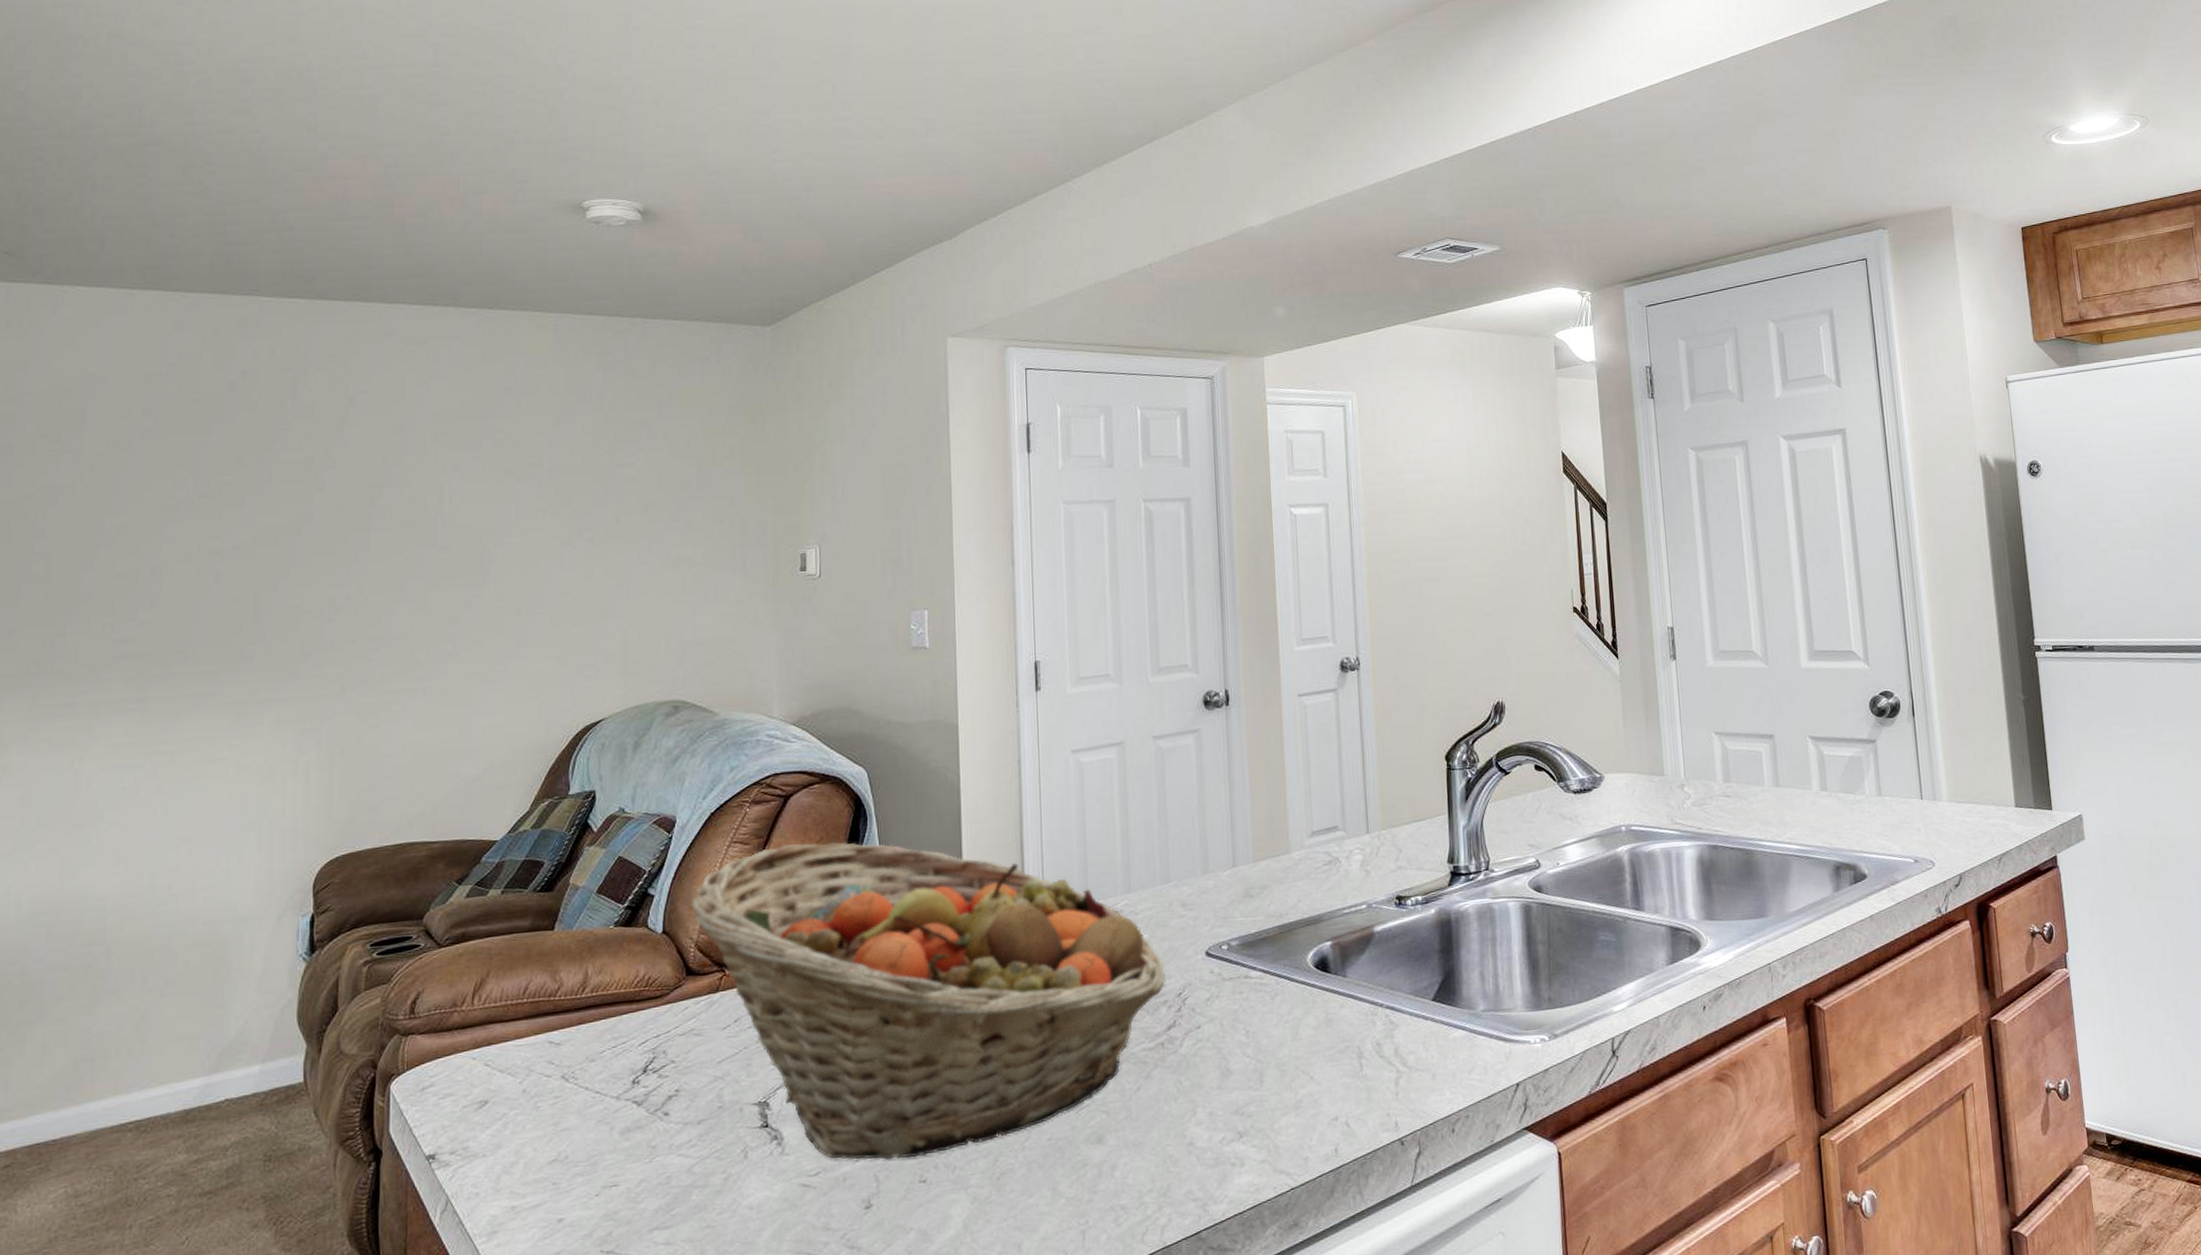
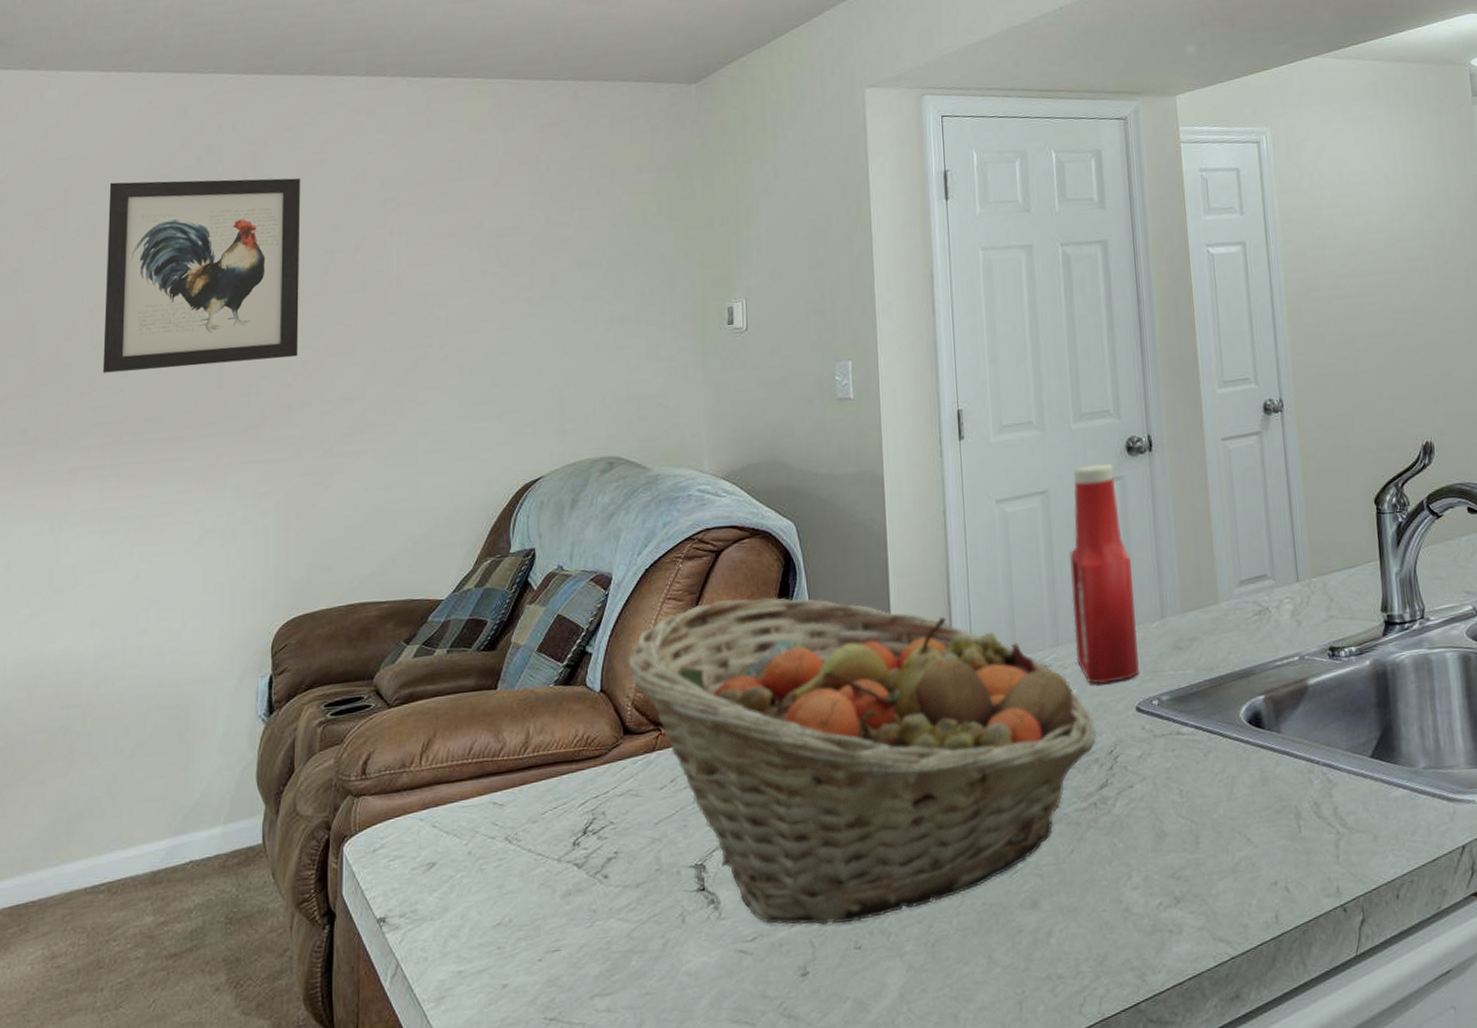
wall art: none [126,405,345,604] -> present [102,178,301,373]
ketchup bottle: none [1144,716,1210,929] -> present [1070,463,1139,684]

